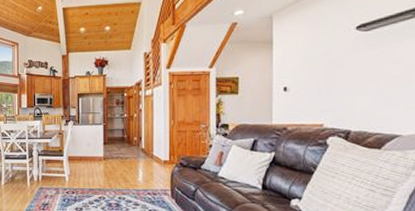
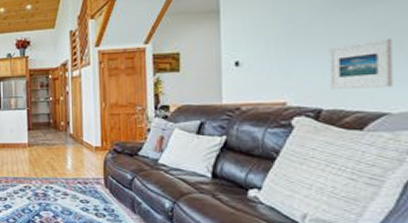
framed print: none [356,72,405,114] -> present [328,38,393,90]

